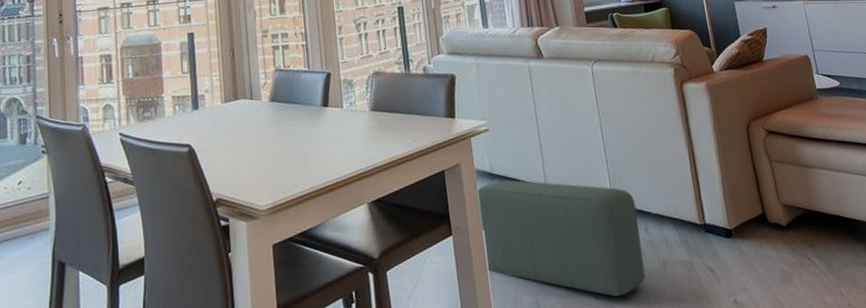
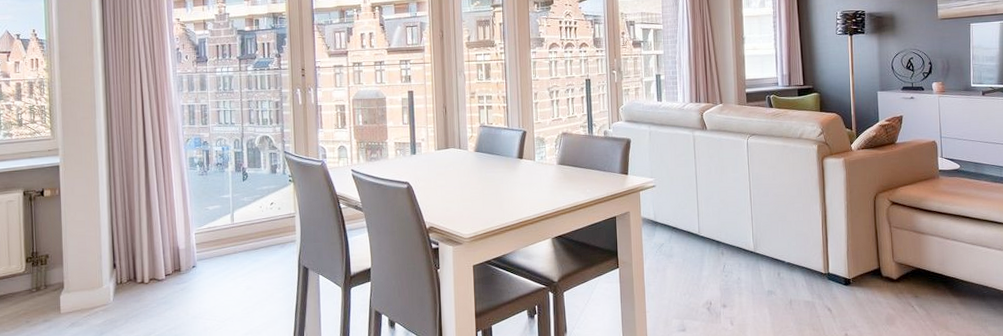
pouf: present [477,180,646,297] -> none [642,227,774,324]

